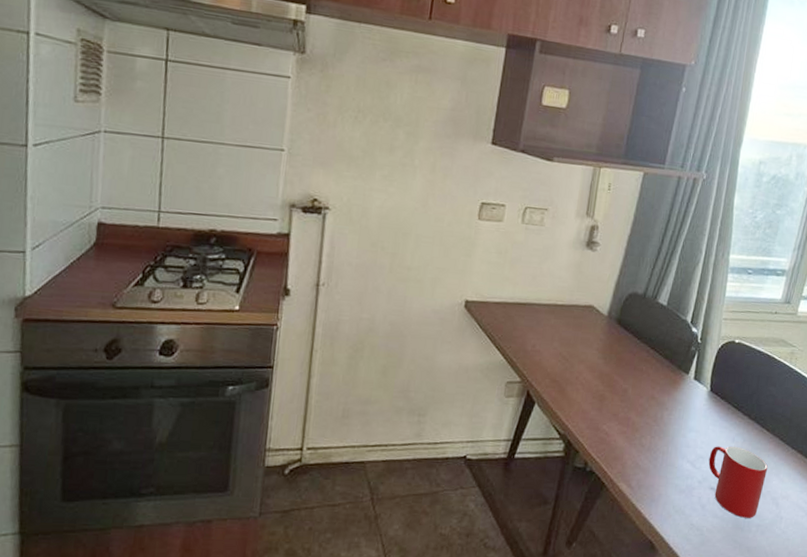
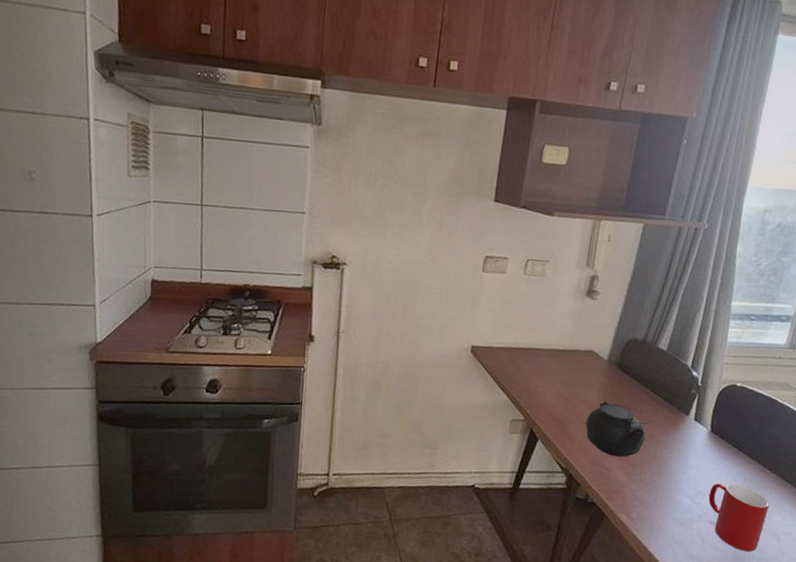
teapot: none [584,360,651,421] -> present [585,401,651,457]

